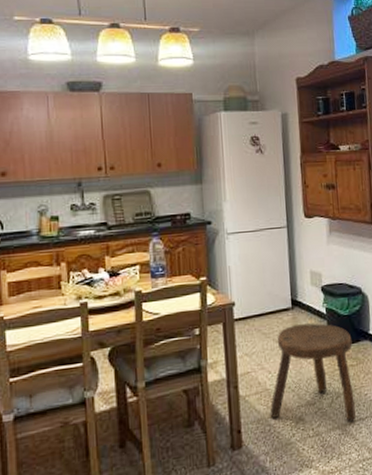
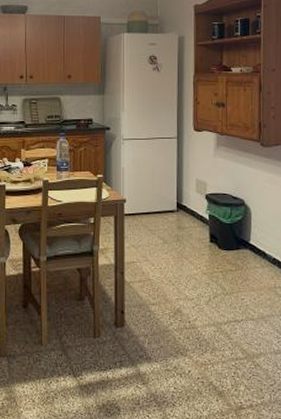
stool: present [270,323,356,421] -> none [151,226,232,321]

